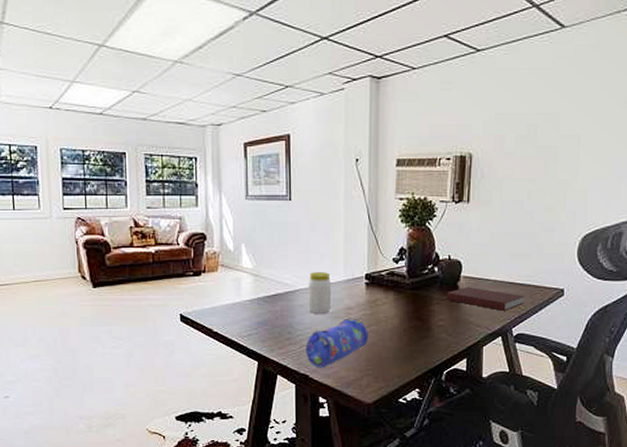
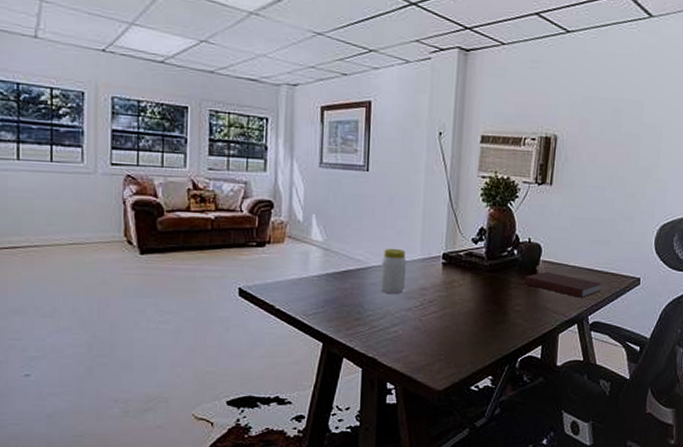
pencil case: present [306,319,368,368] -> none [375,300,443,352]

